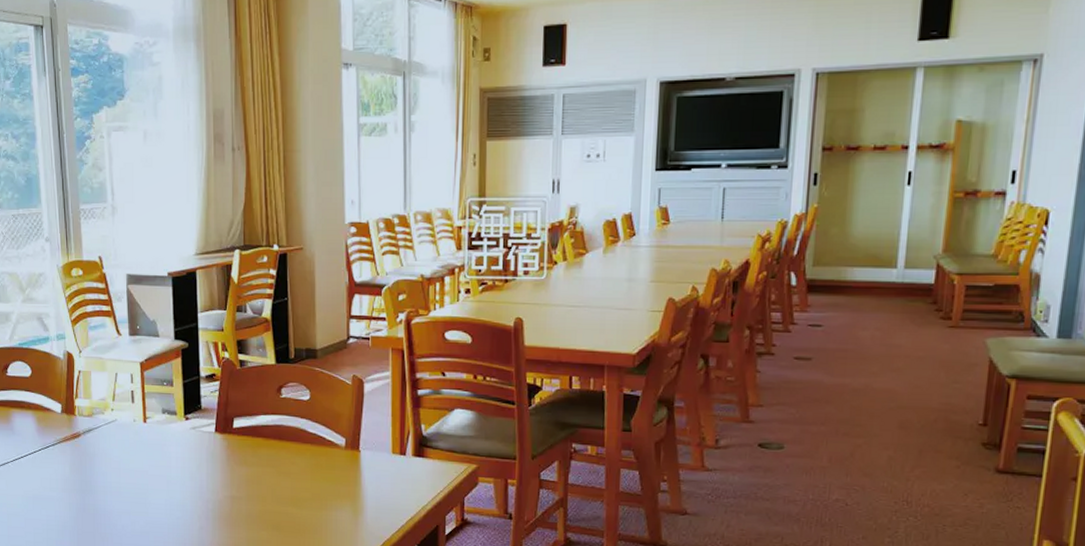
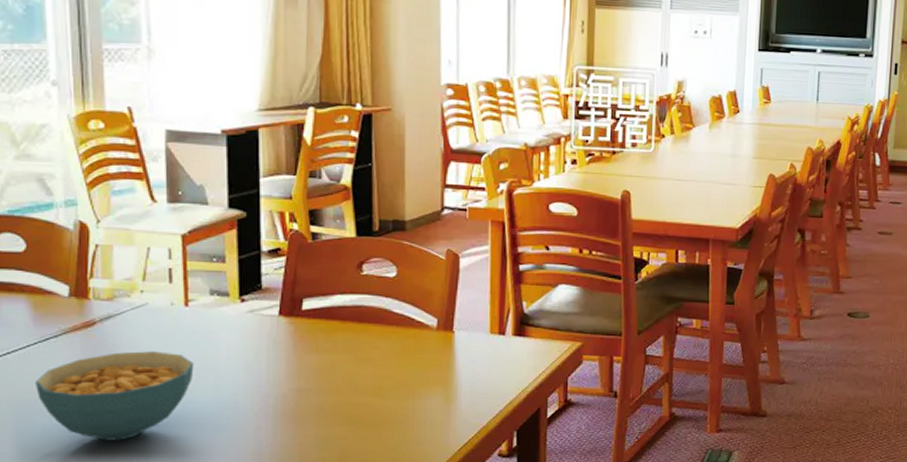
cereal bowl: none [41,459,152,532] -> present [36,351,194,441]

